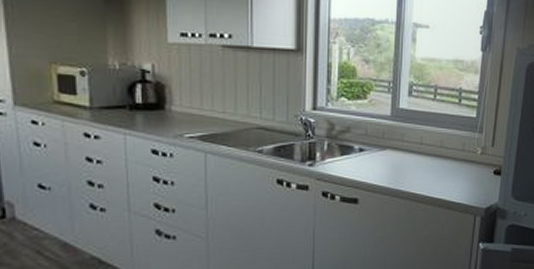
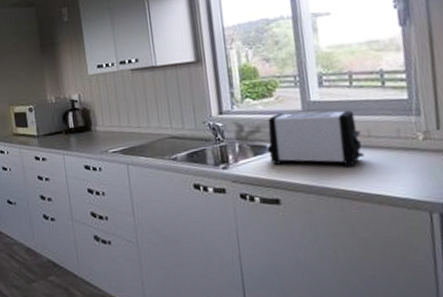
toaster: none [354,117,435,173] -> present [267,110,364,167]

